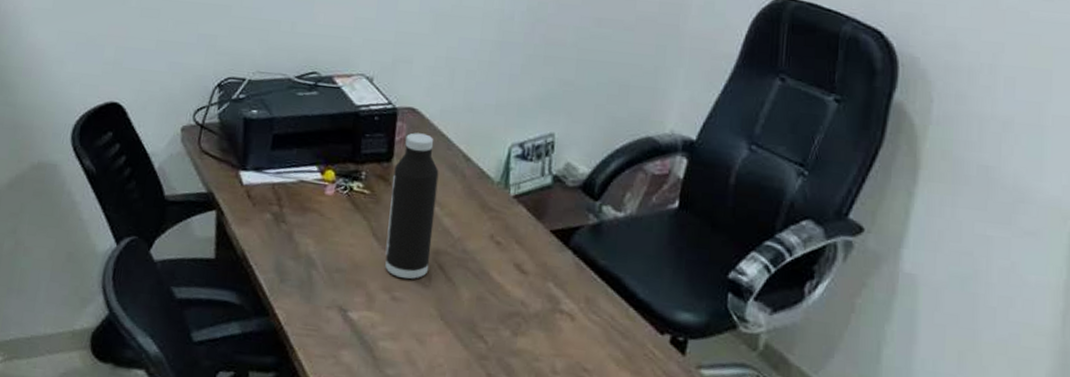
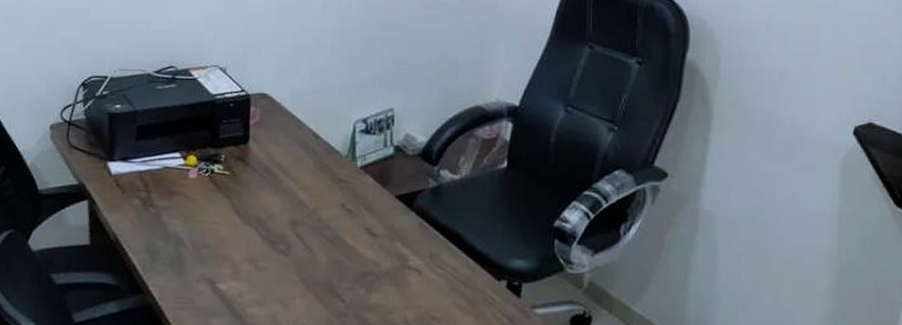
water bottle: present [385,132,439,279] -> none [247,116,292,249]

